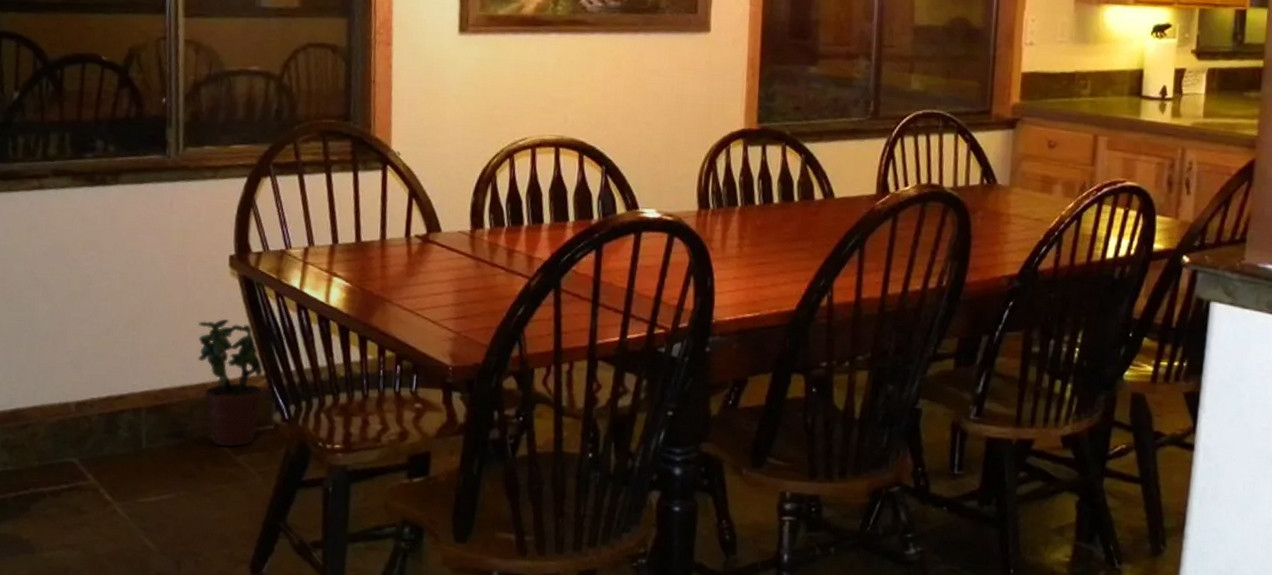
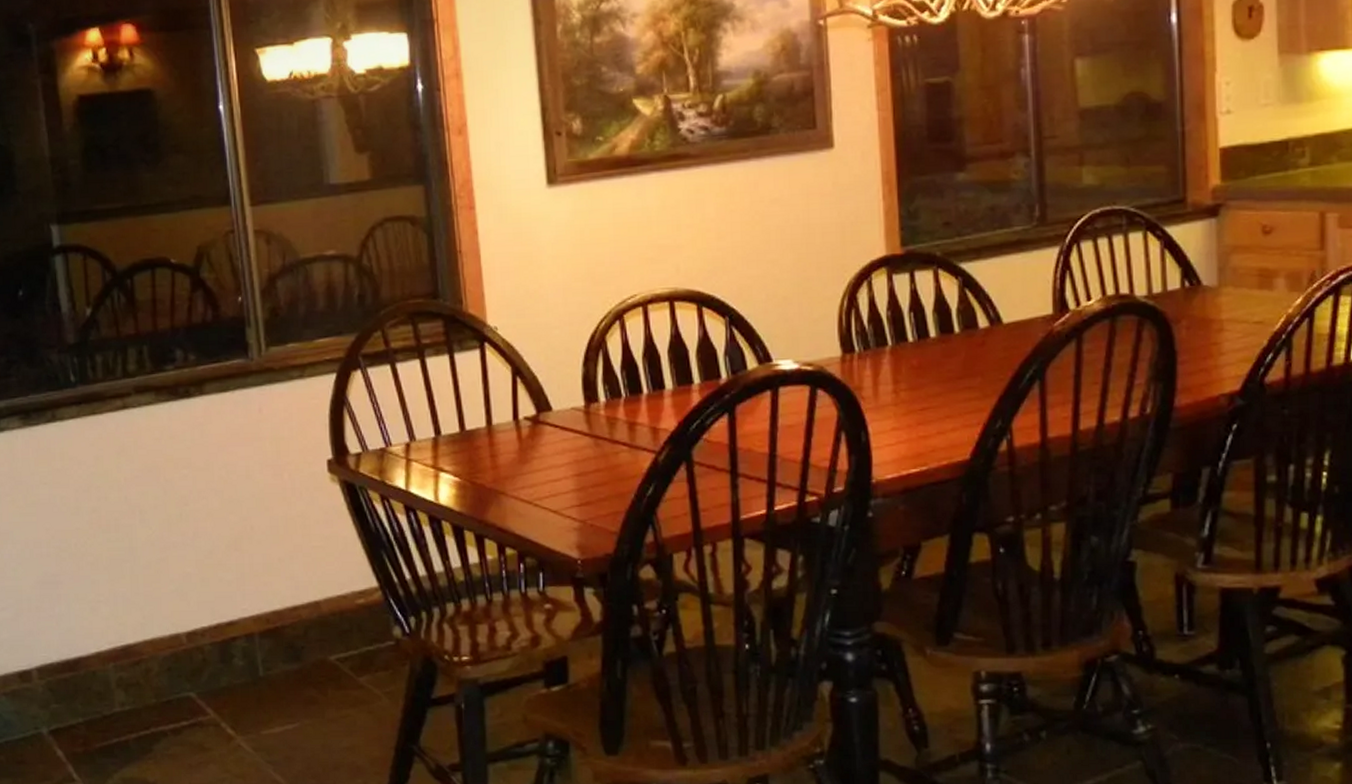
potted plant: present [198,319,264,447] -> none [303,530,379,668]

